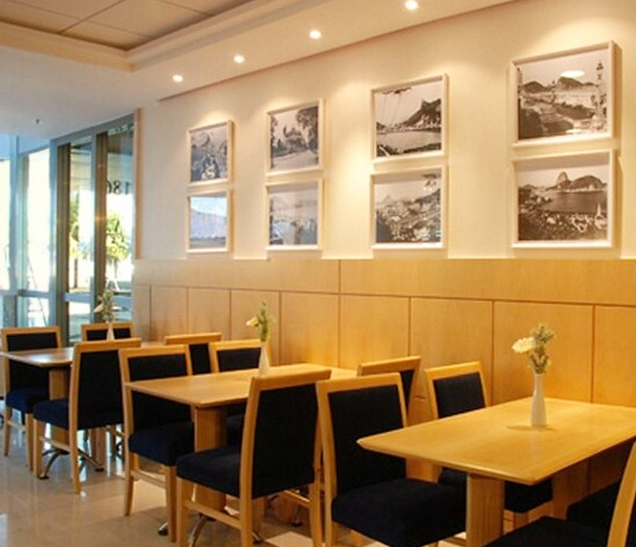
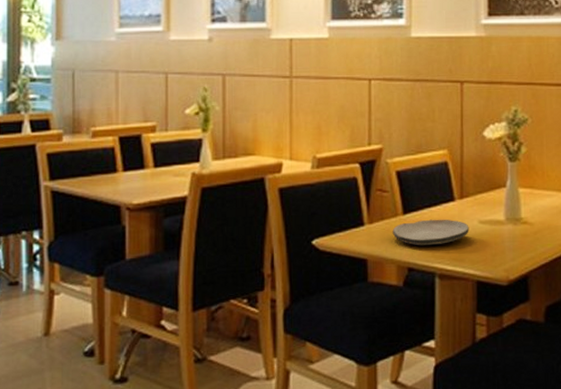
plate: none [428,424,499,448] -> present [392,219,469,246]

